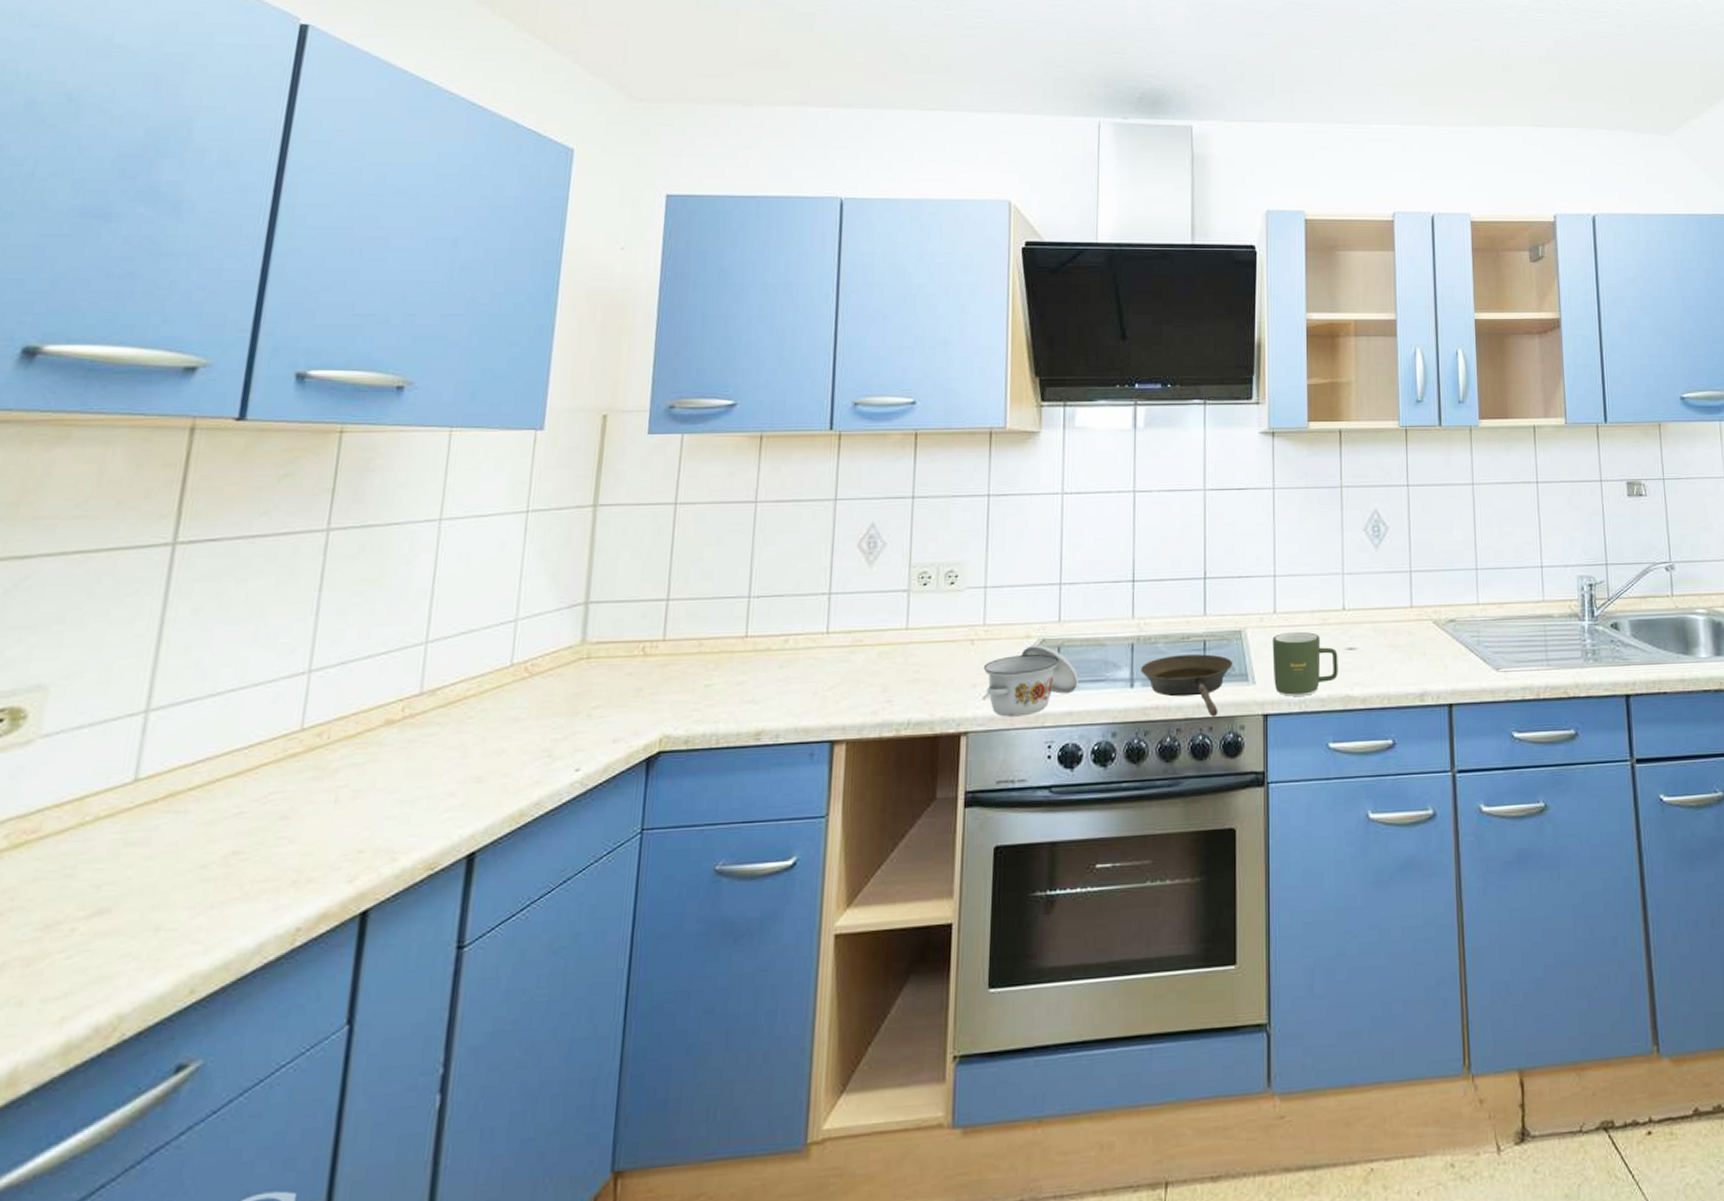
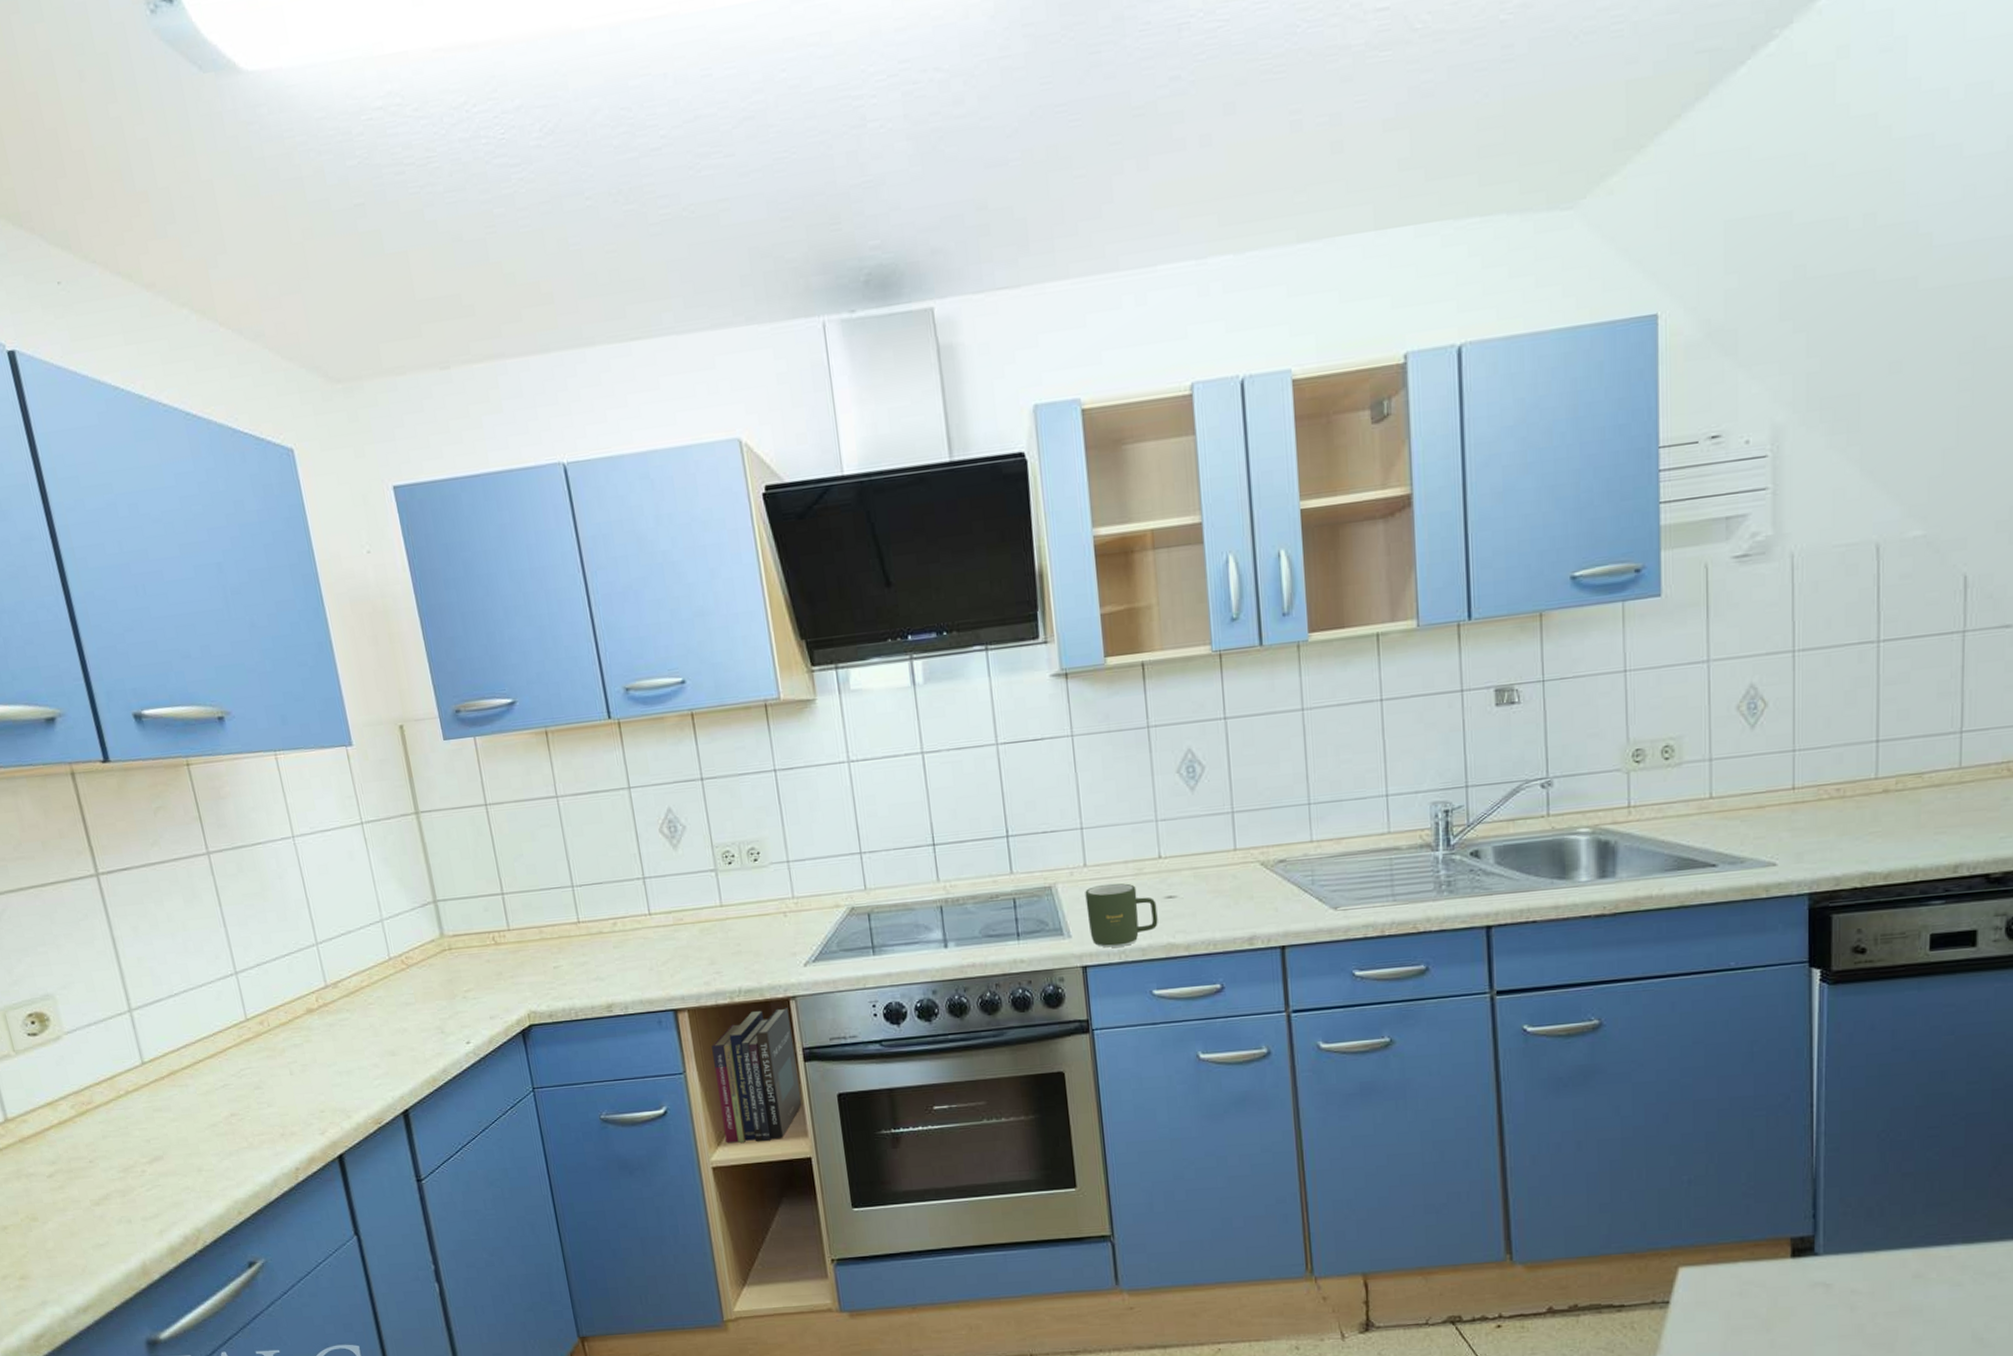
books: none [858,744,958,904] -> present [712,1008,802,1143]
cooking pot: present [983,644,1078,717] -> none [799,912,893,982]
frying pan: present [1140,654,1233,717] -> none [952,911,1046,971]

